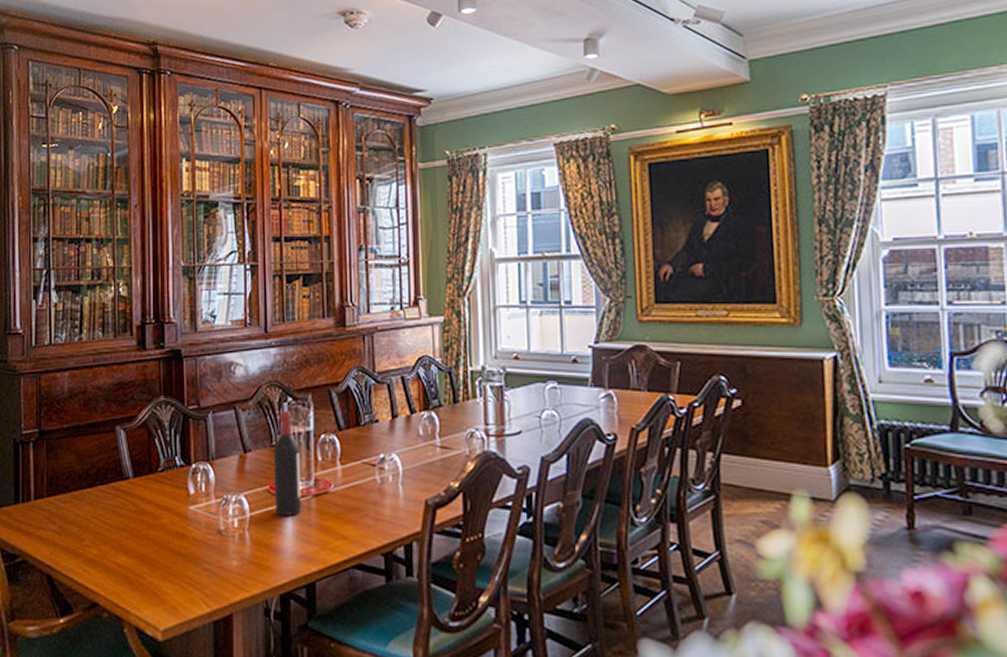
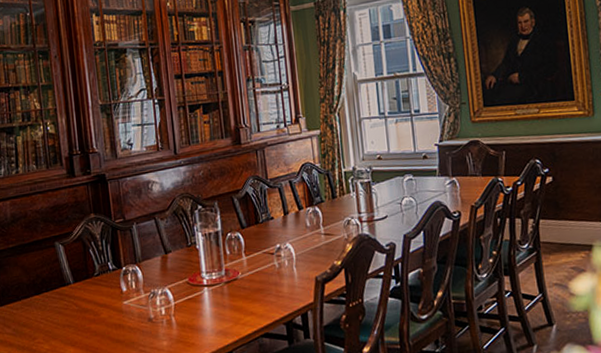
wine bottle: present [273,410,302,516] -> none [189,216,217,302]

